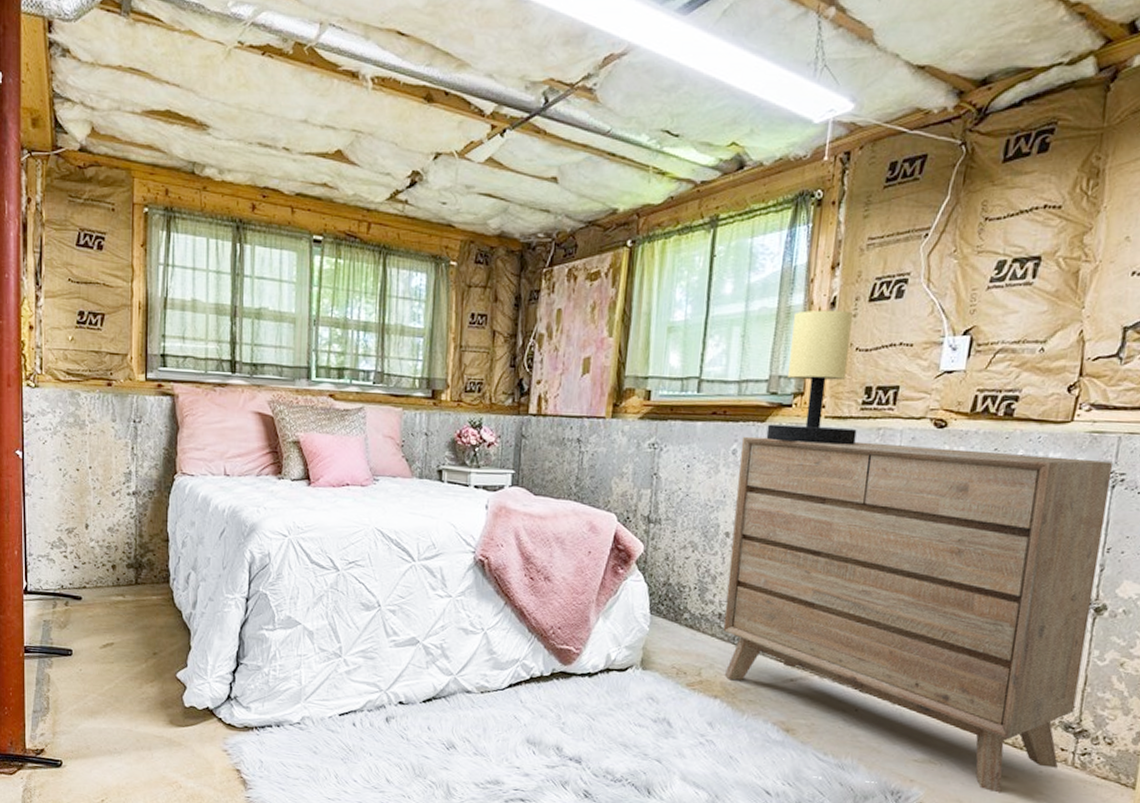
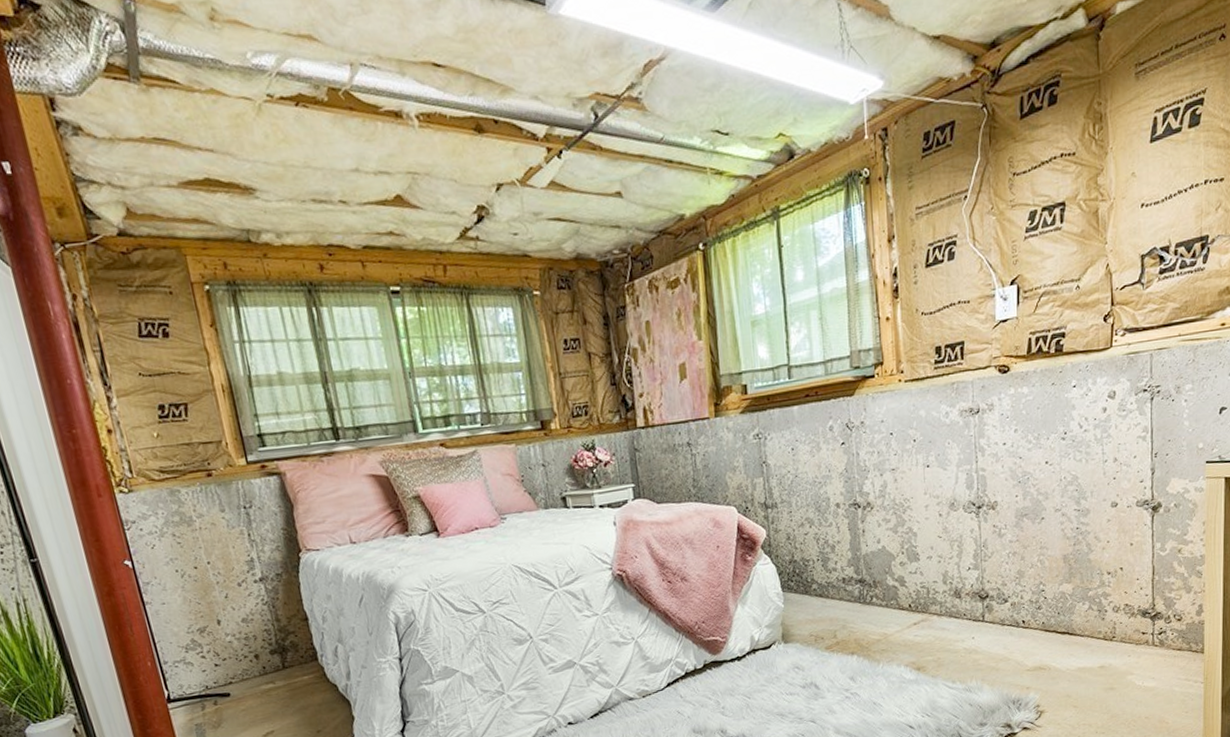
dresser: present [723,436,1113,793] -> none [835,377,1150,682]
table lamp: present [766,310,857,446] -> none [856,279,935,412]

